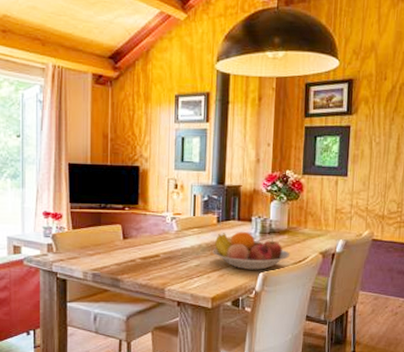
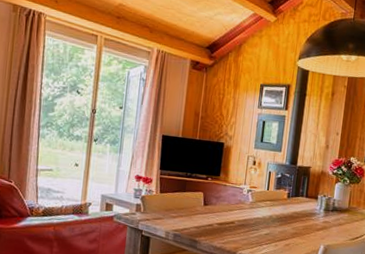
fruit bowl: present [212,231,290,270] -> none [281,207,349,243]

